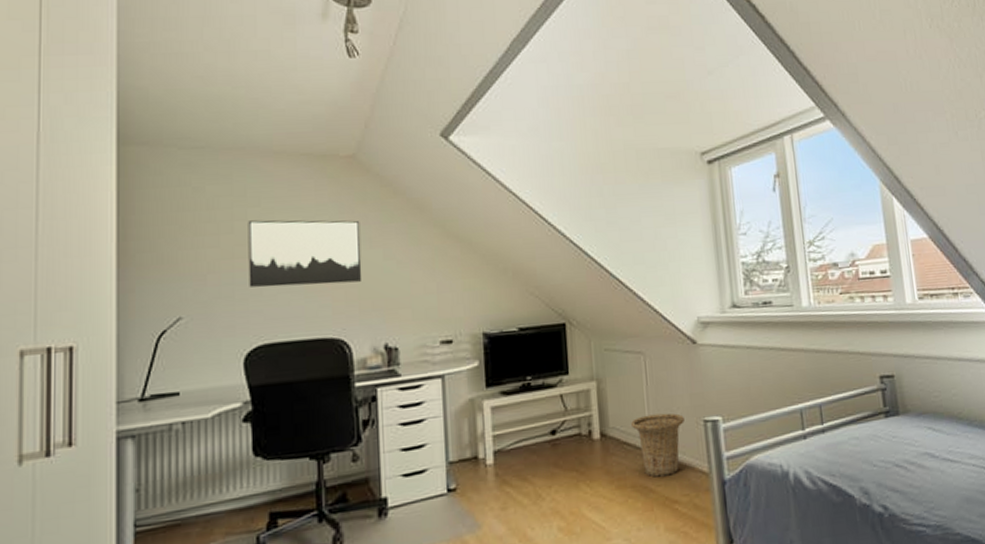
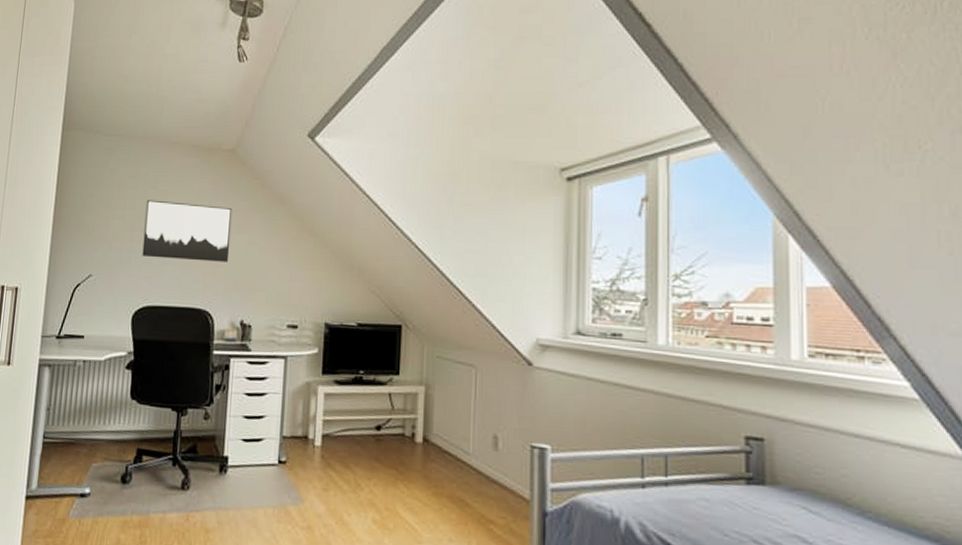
basket: present [631,413,684,477] -> none [455,429,510,494]

